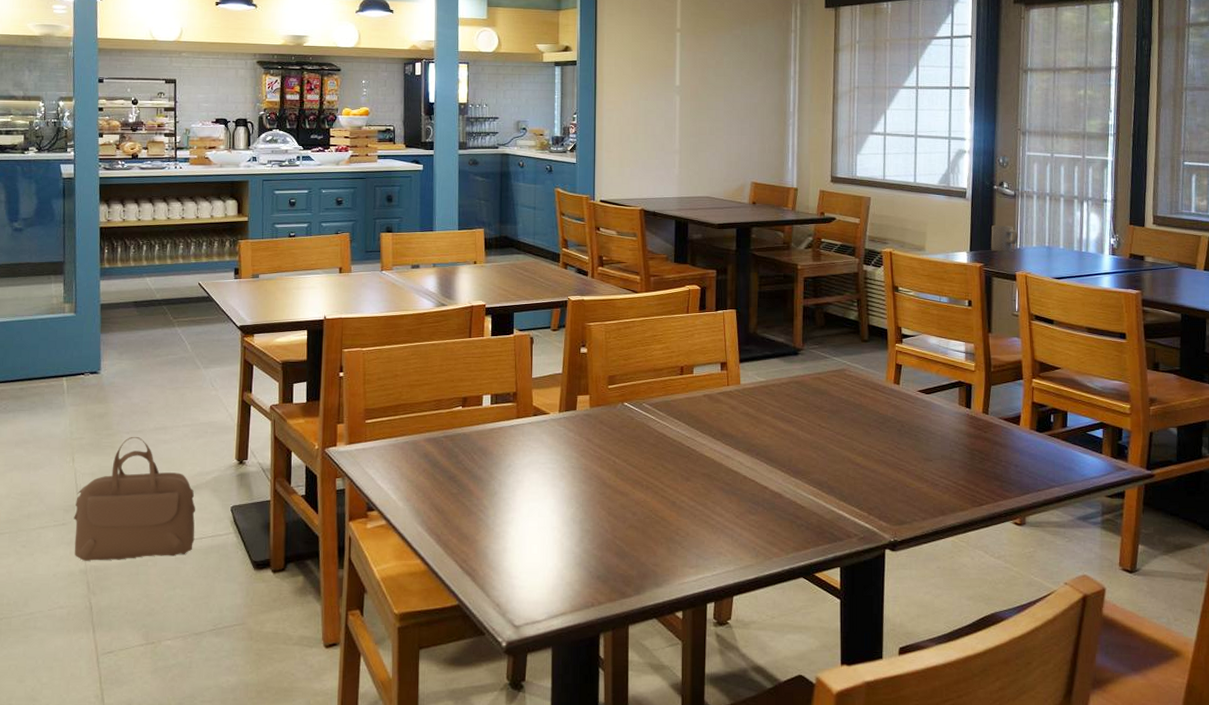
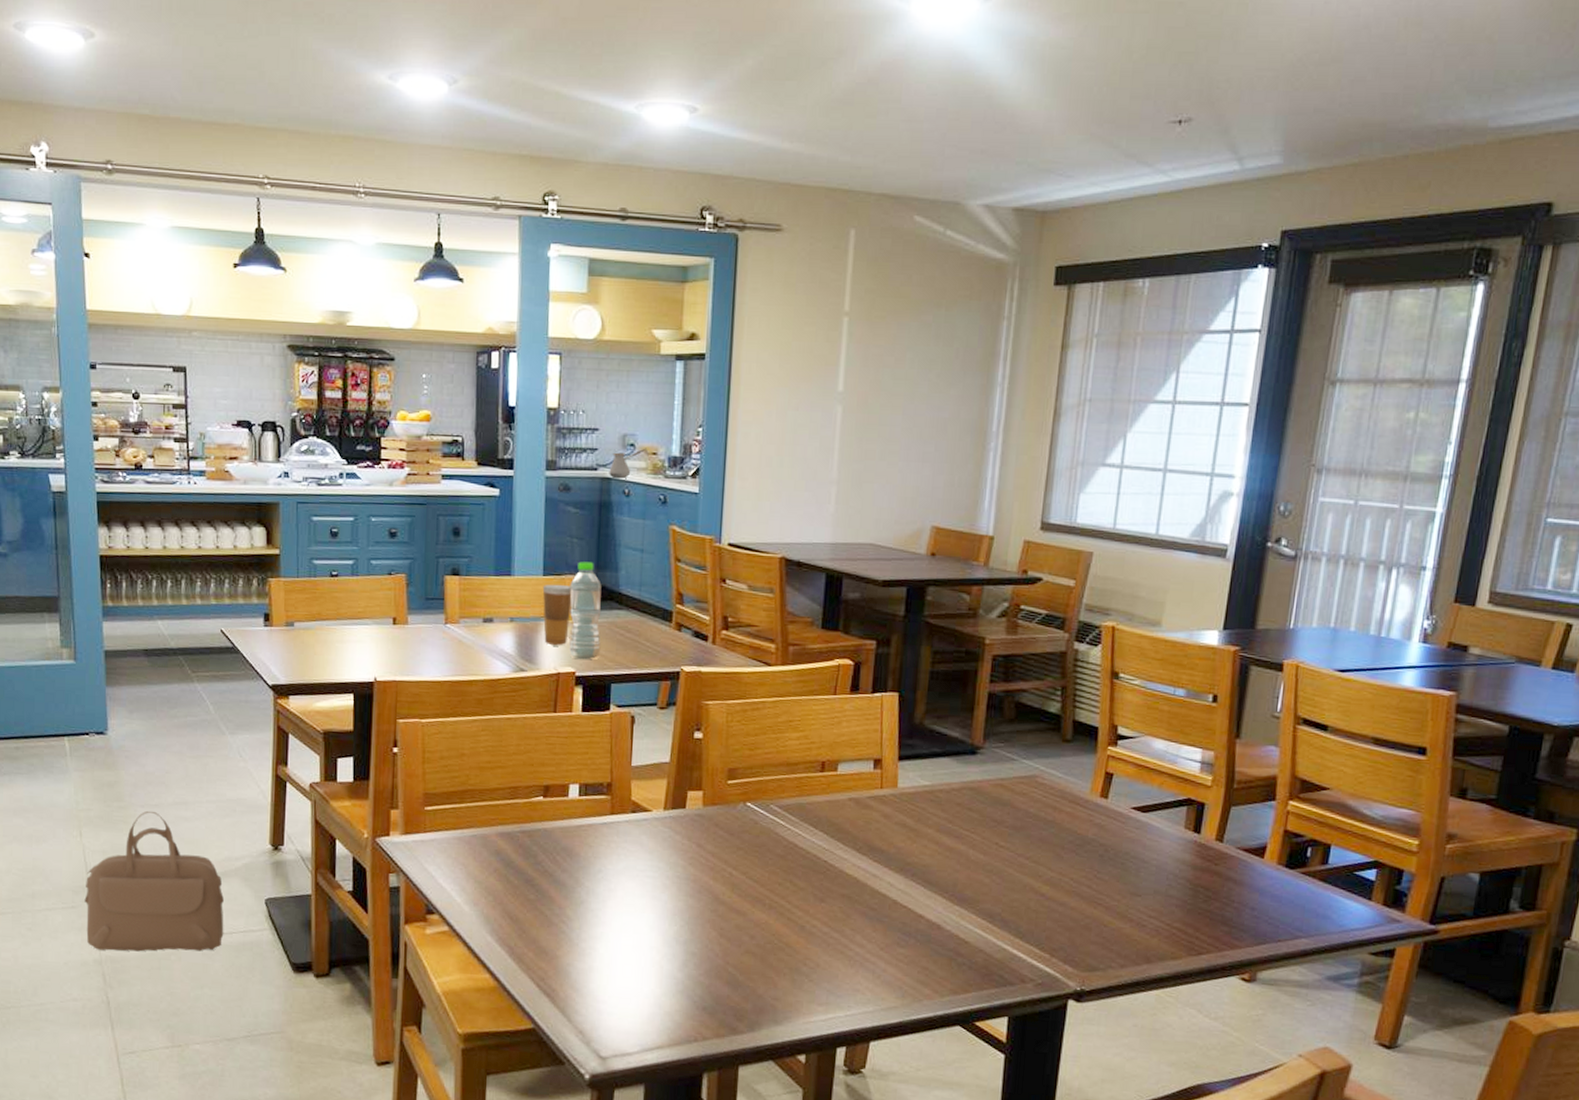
beverage cup: none [458,236,481,285] -> present [542,584,572,646]
water bottle: none [479,218,505,295] -> present [568,561,602,660]
coffee pot: none [507,131,536,155] -> present [609,448,648,479]
cup: present [991,225,1019,253] -> none [1253,596,1294,634]

